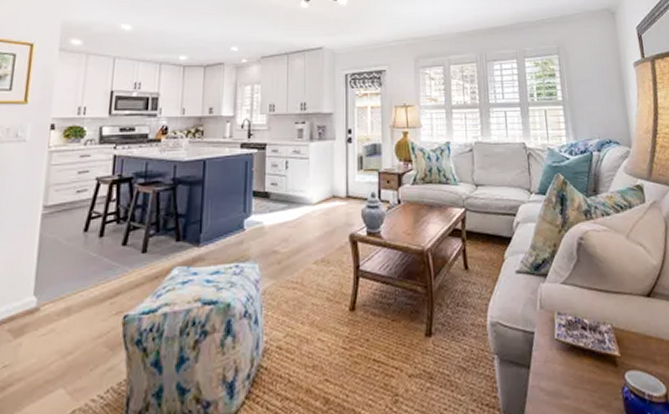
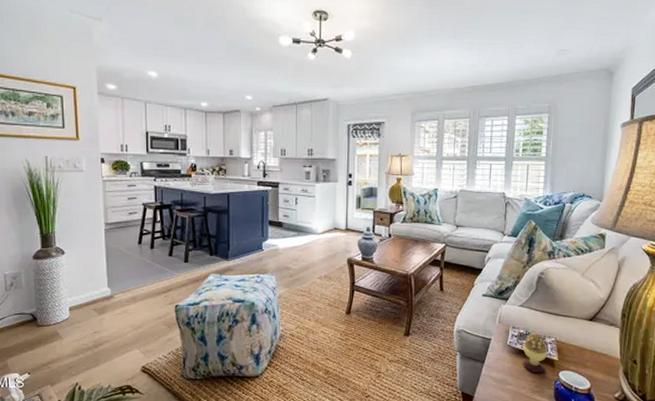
decorative egg: none [574,318,607,378] -> present [523,332,547,374]

